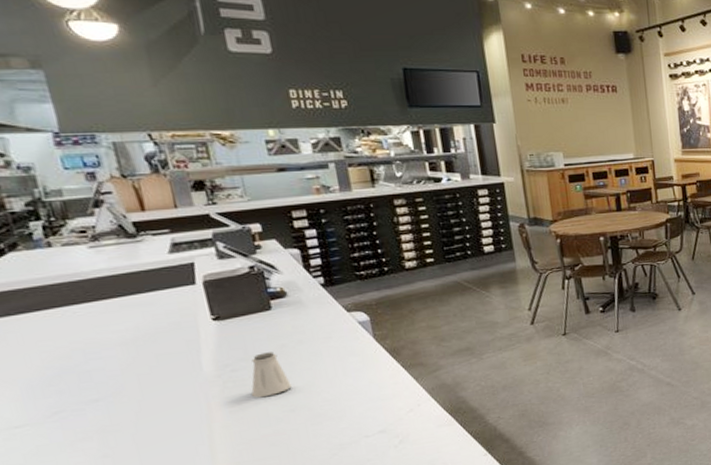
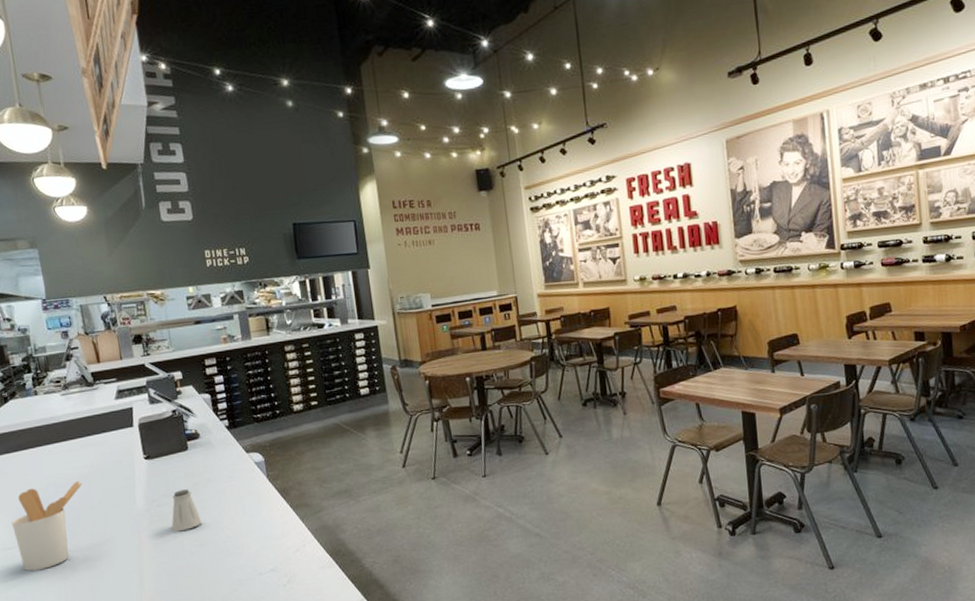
utensil holder: none [19,346,125,452] -> present [12,481,82,572]

